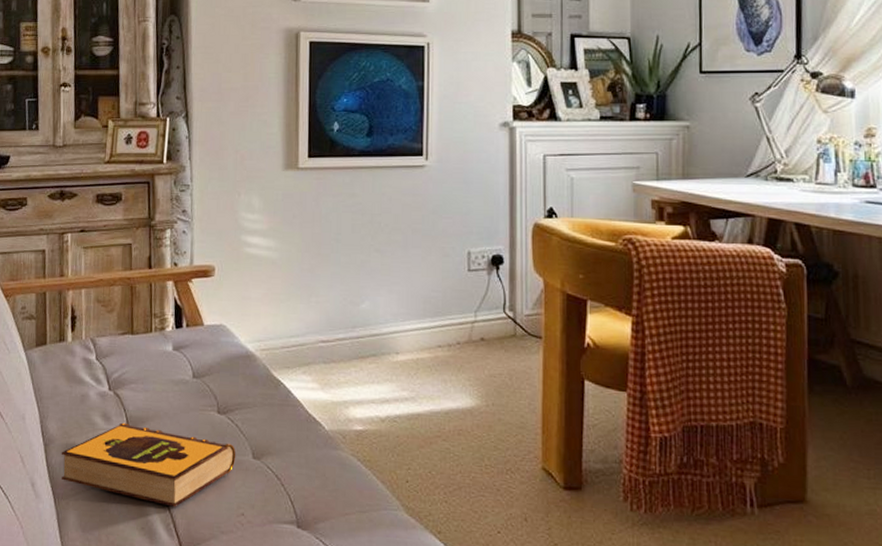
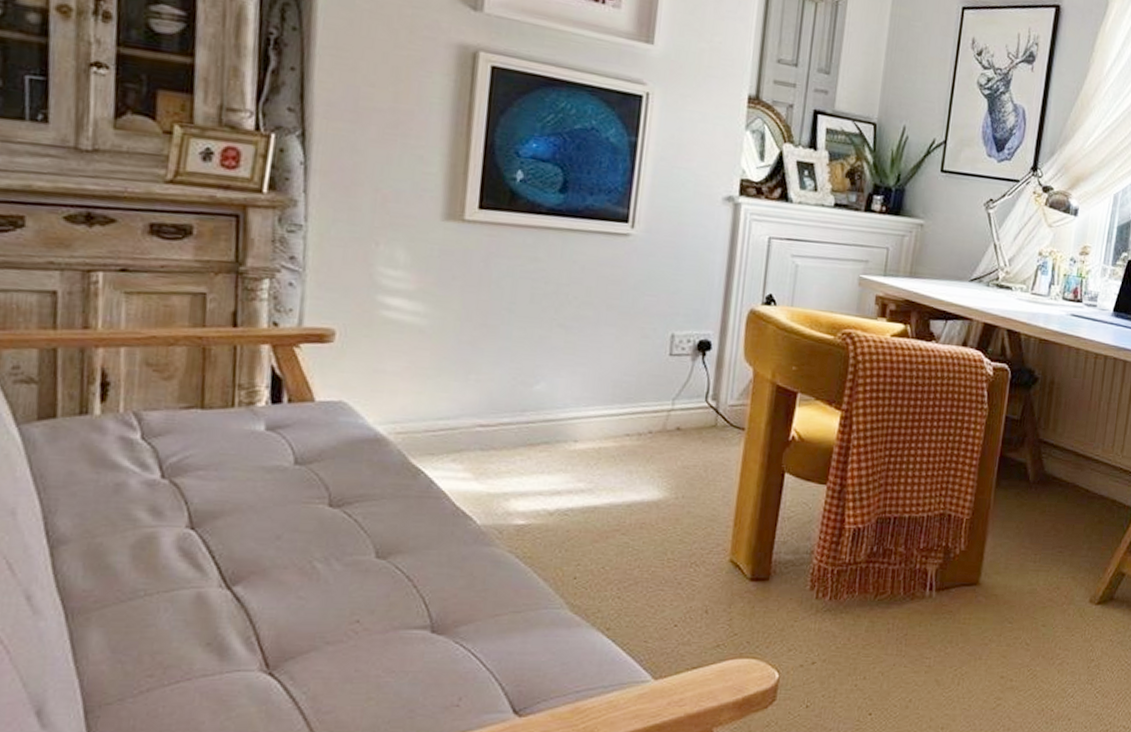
hardback book: present [61,422,236,507] -> none [78,518,353,617]

